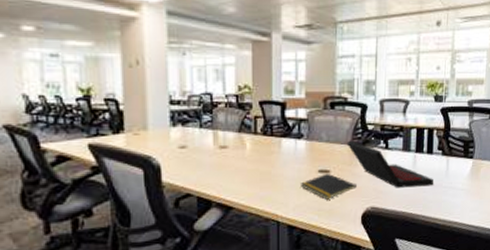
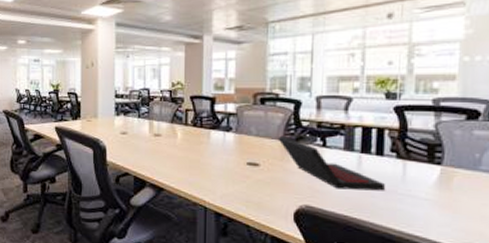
notepad: present [301,173,357,200] -> none [229,166,289,192]

